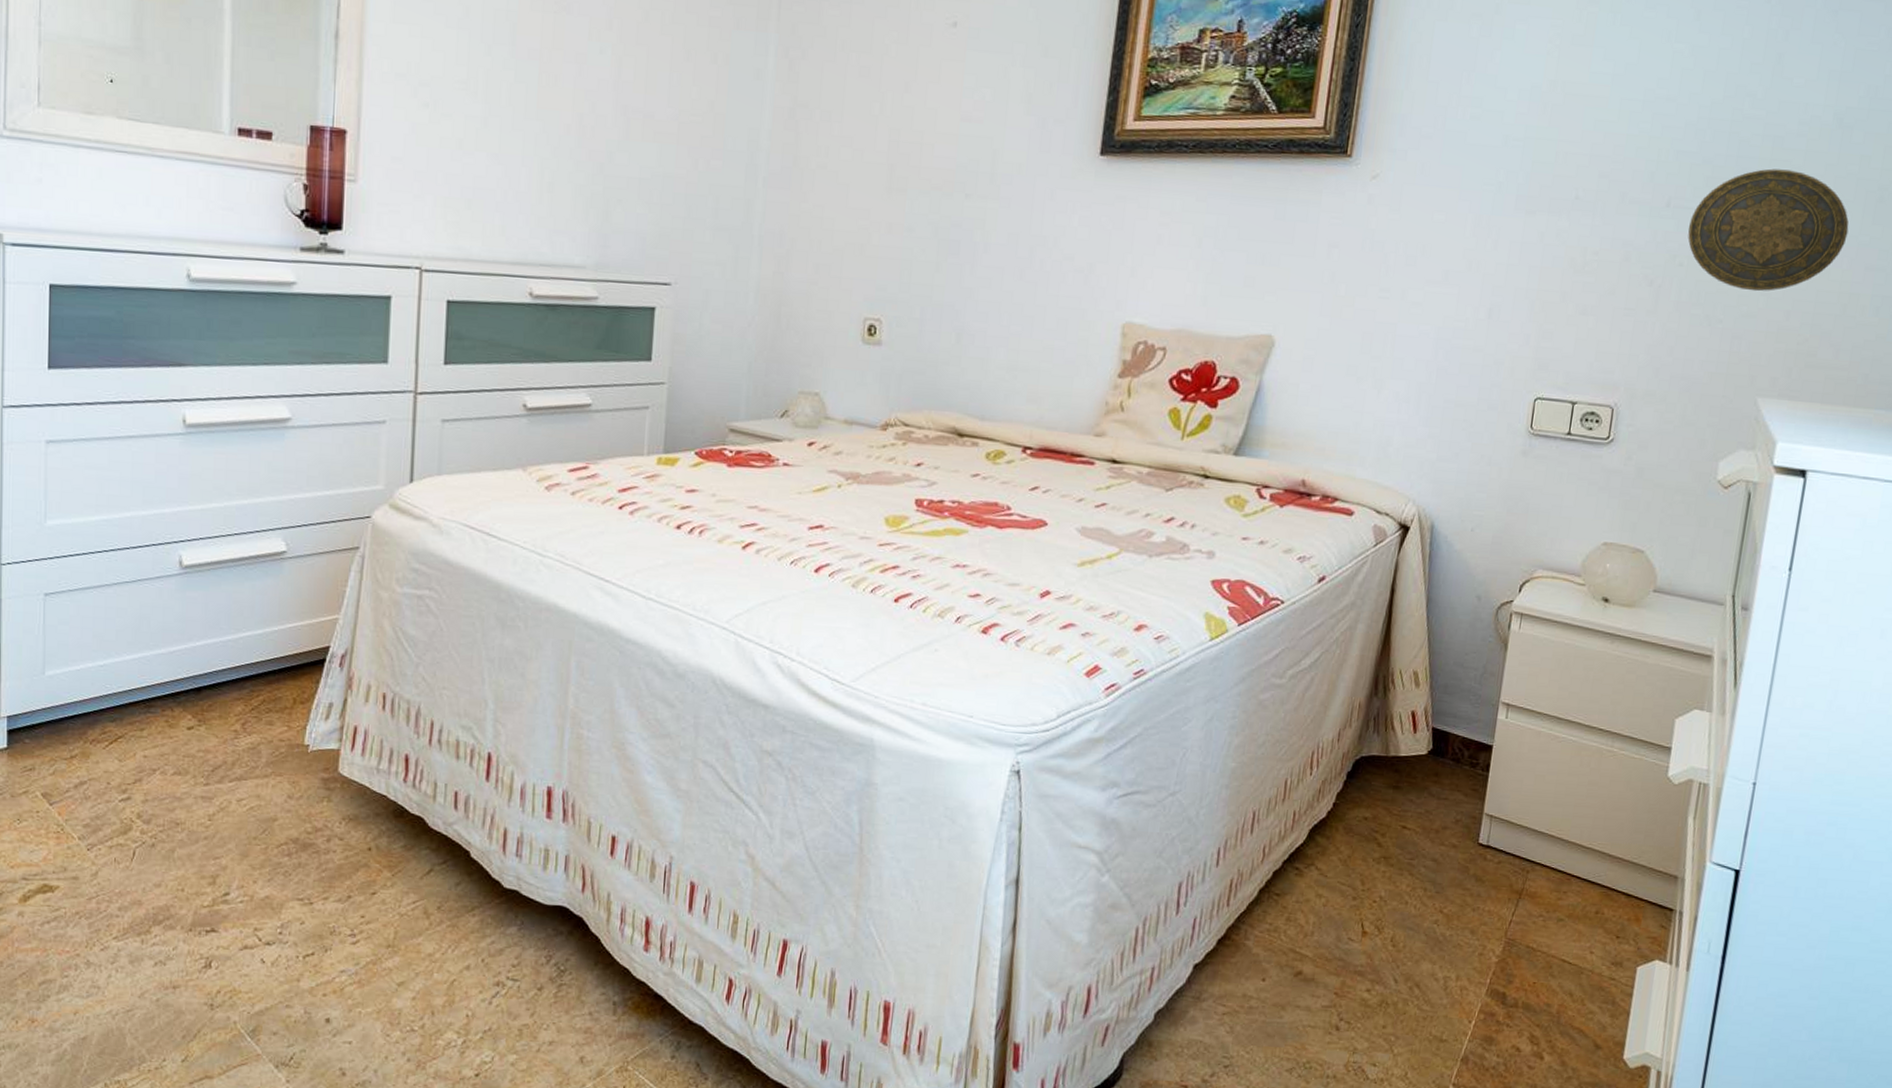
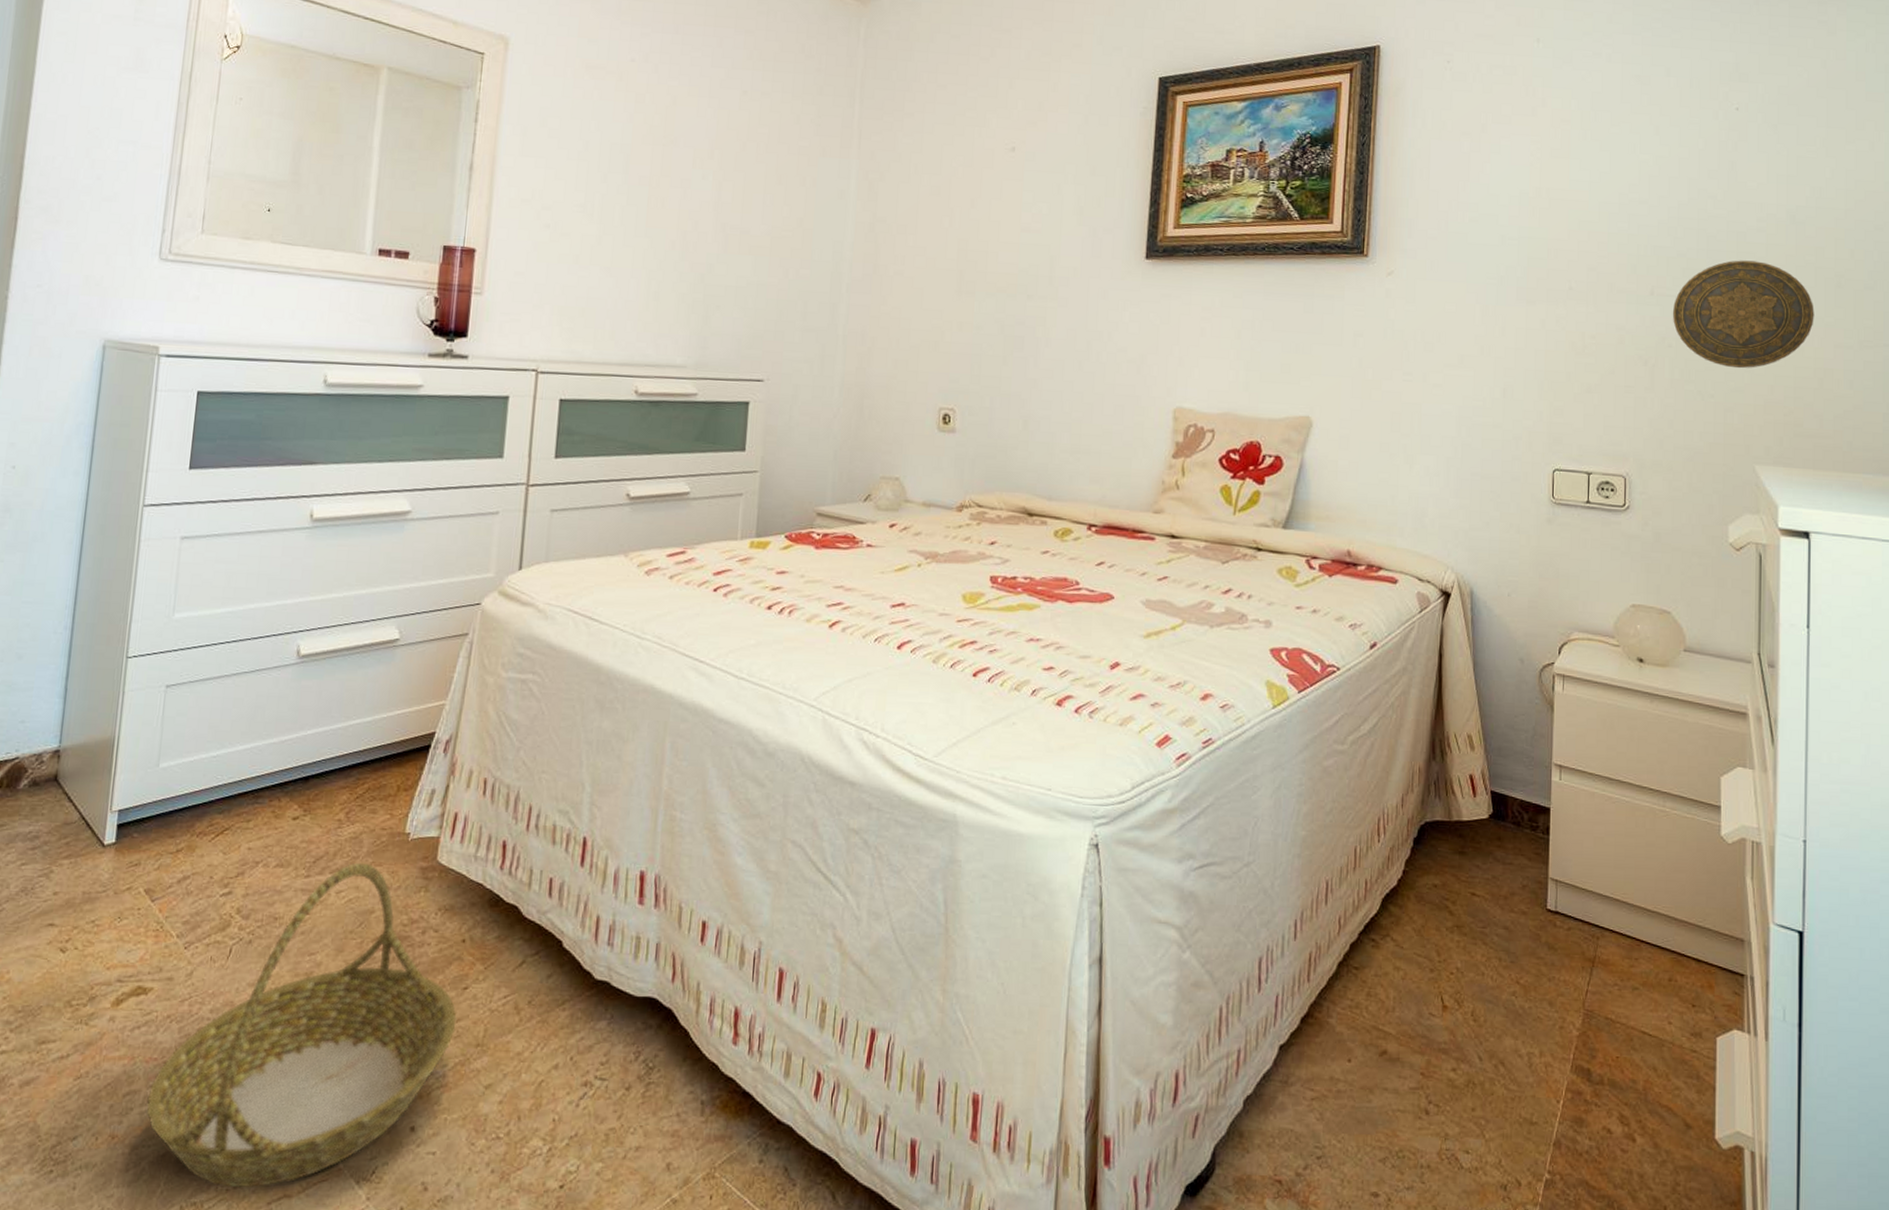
basket: none [63,772,366,1070] -> present [146,862,457,1189]

